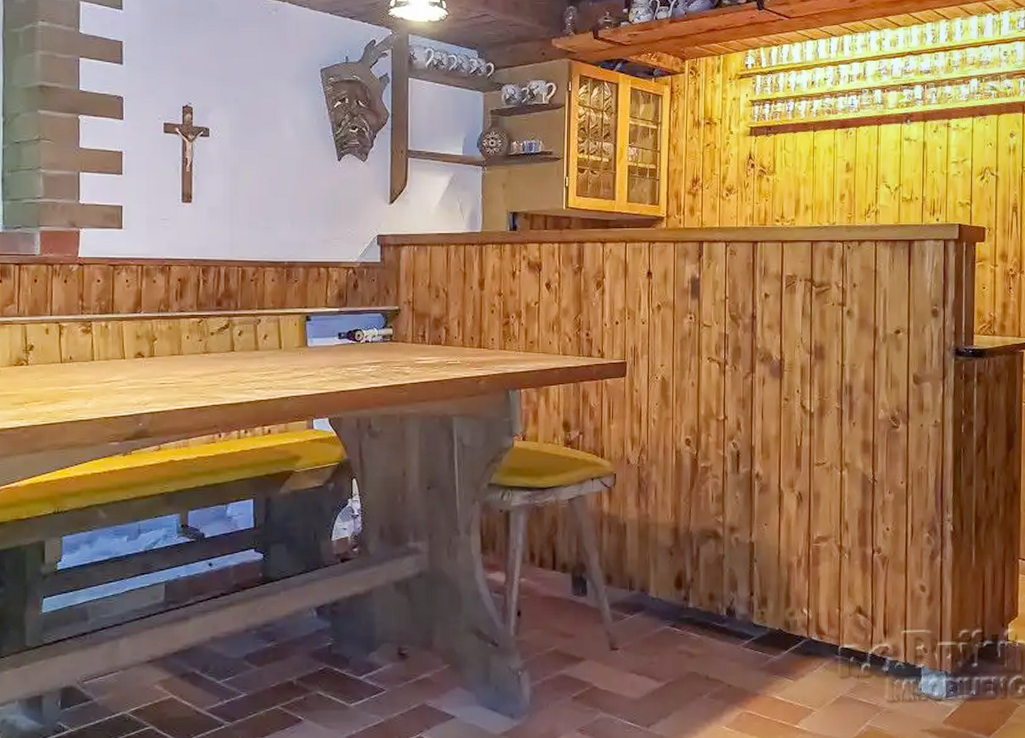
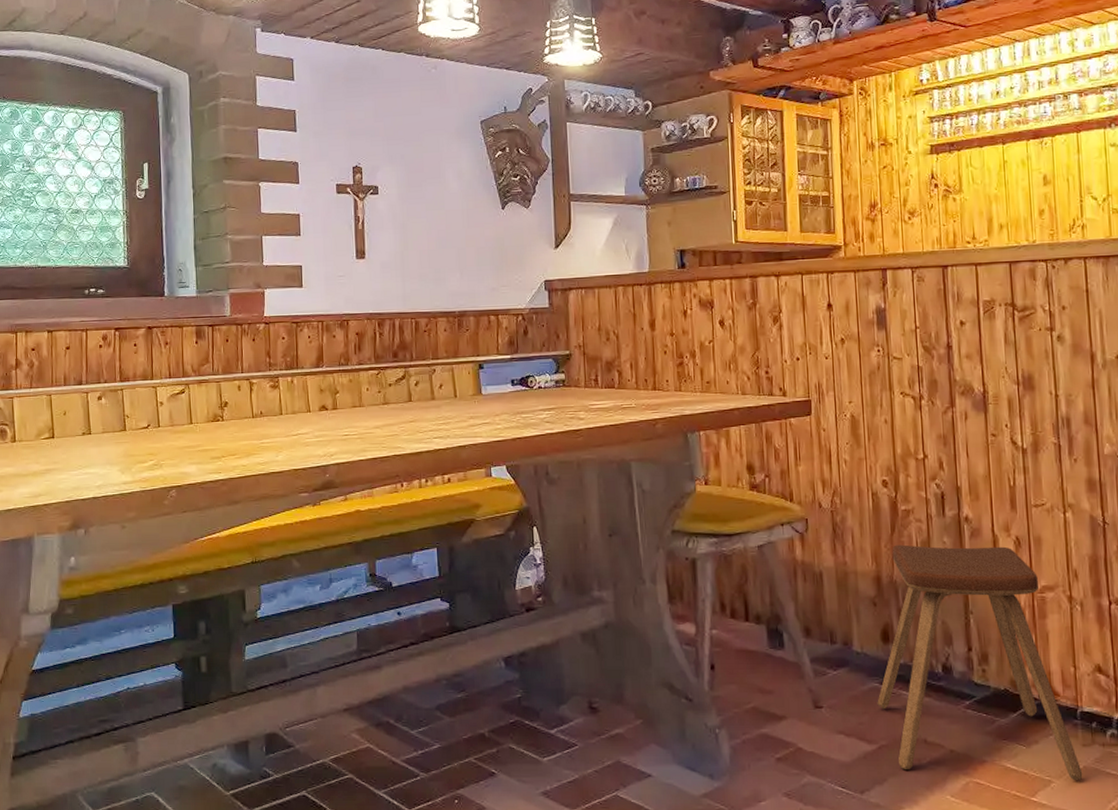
music stool: none [667,499,839,708] -> present [877,544,1083,780]

